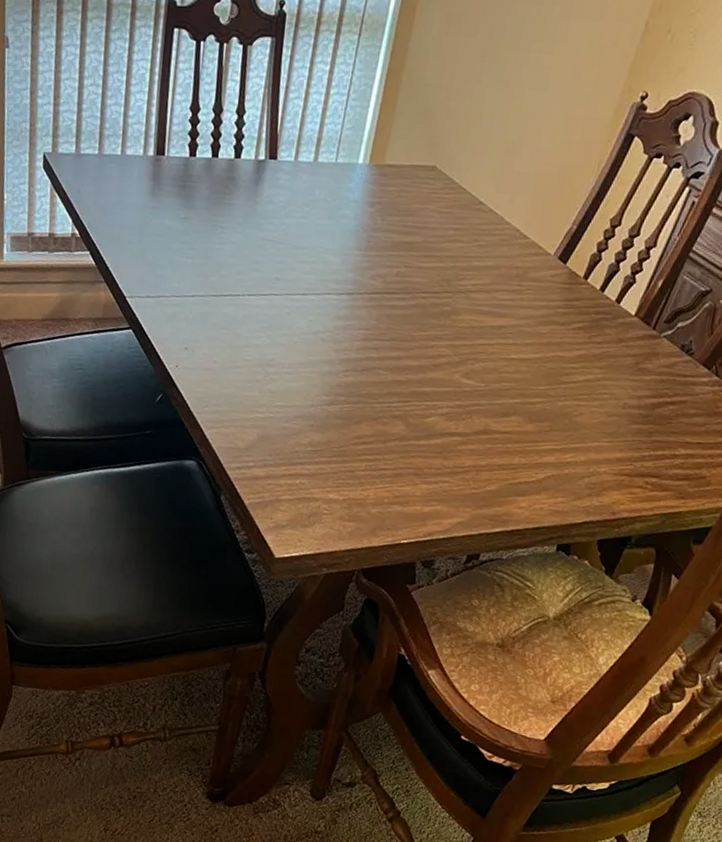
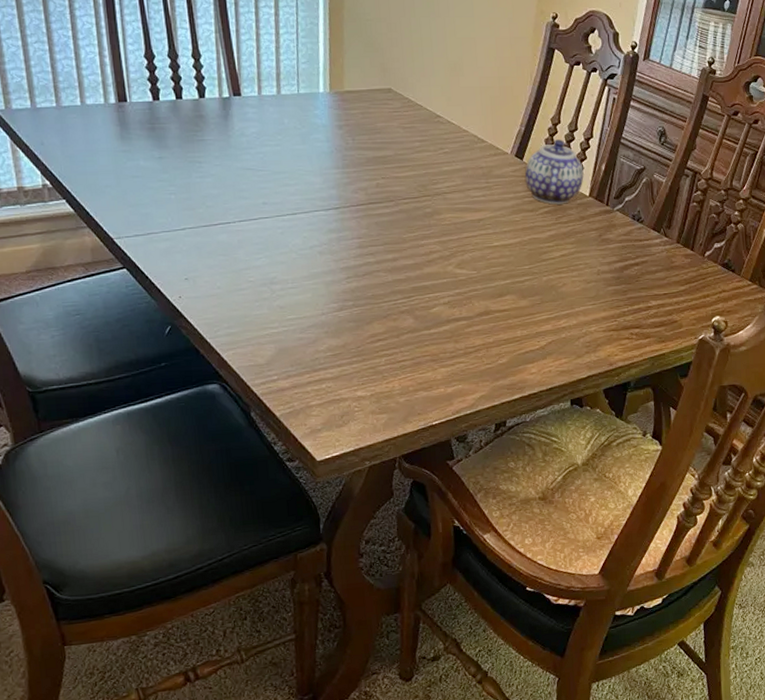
teapot: none [562,244,636,322] -> present [524,139,584,205]

